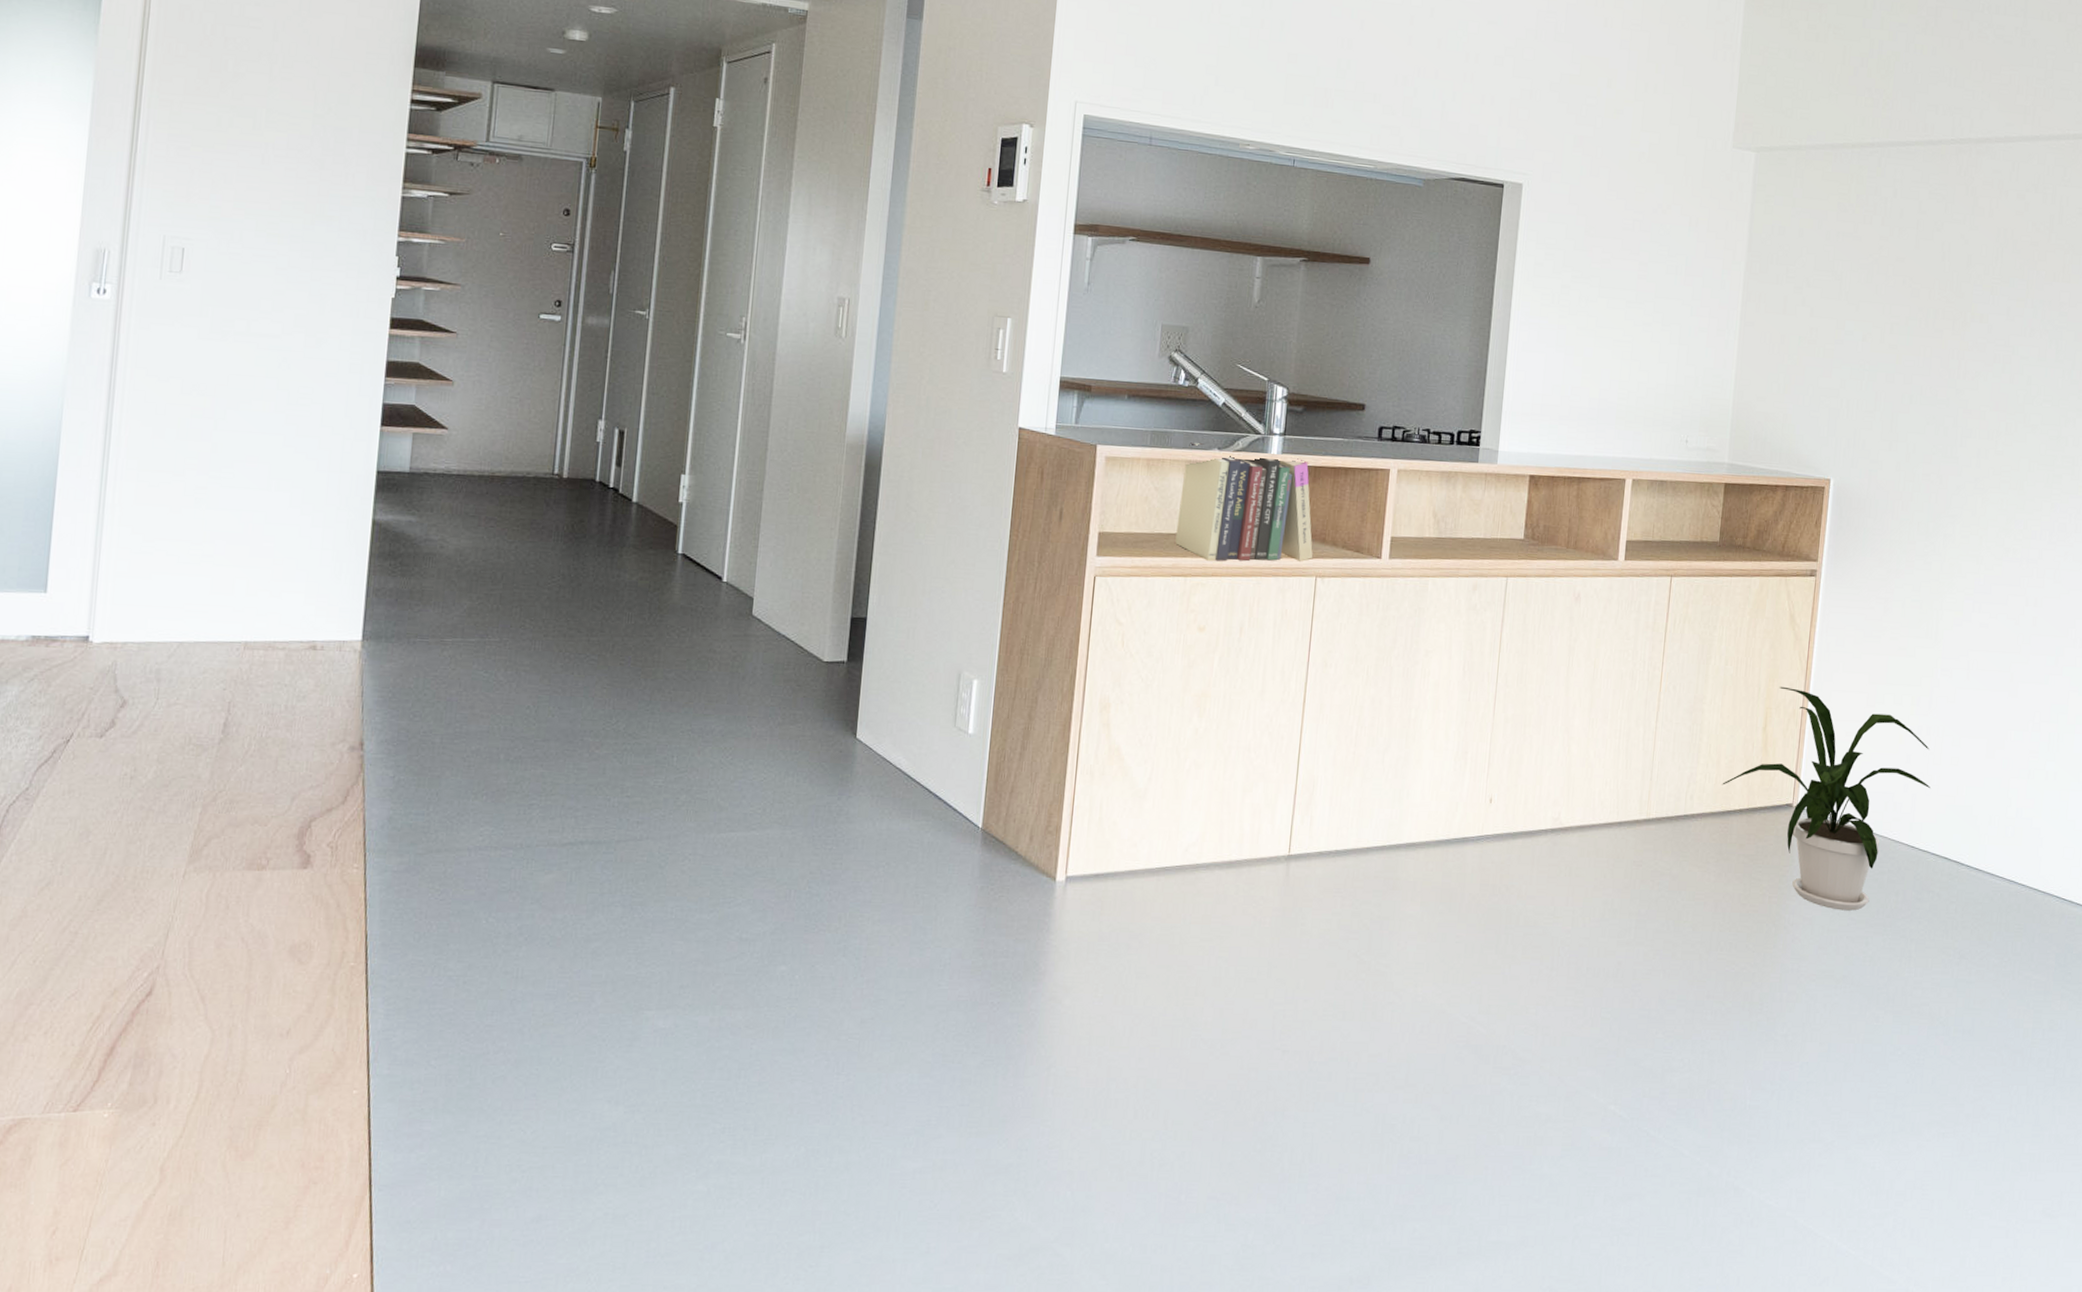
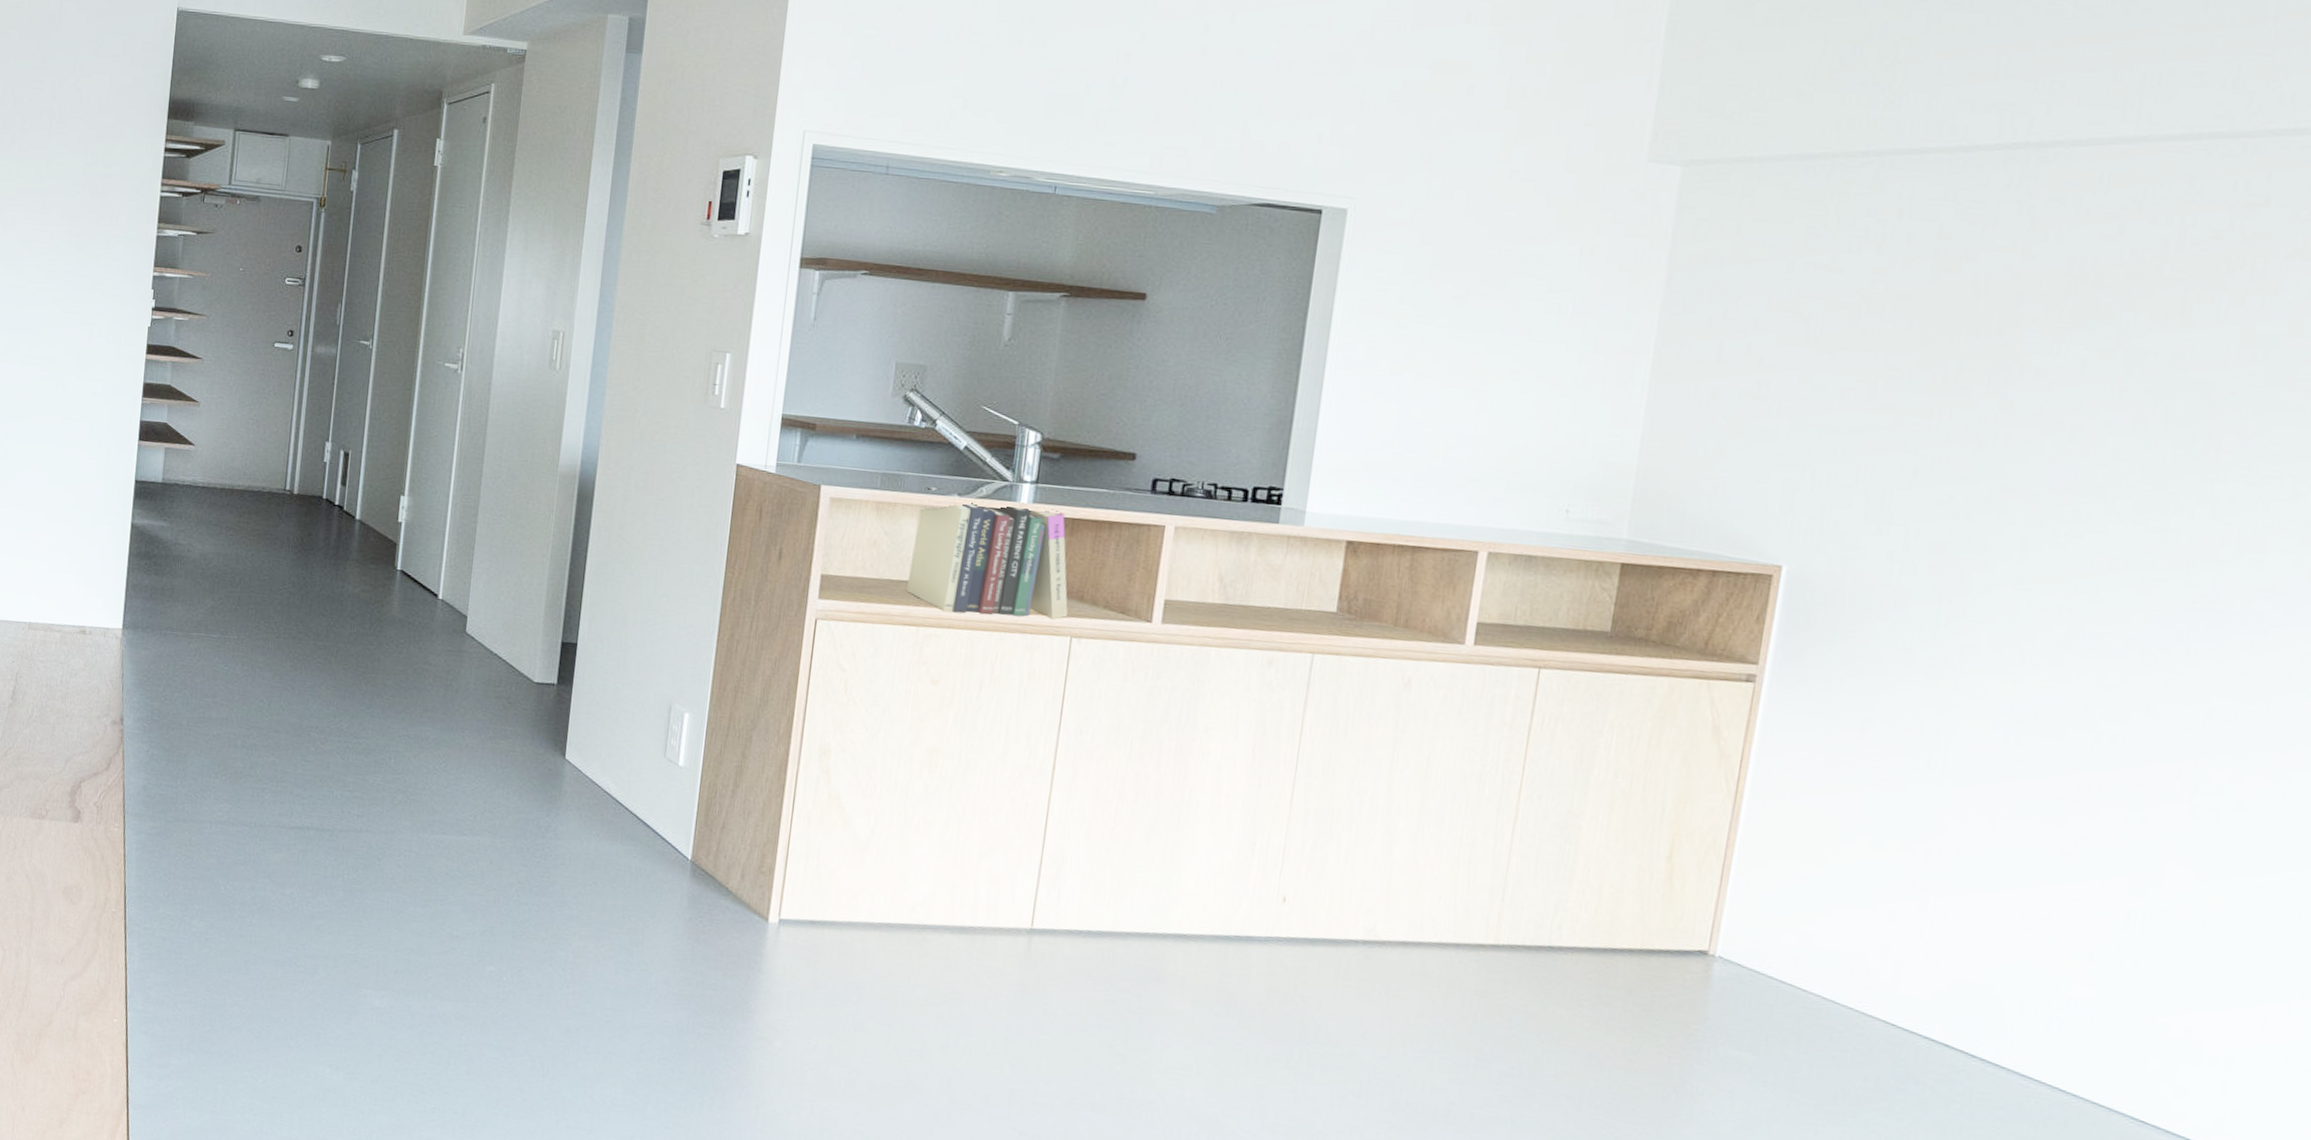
house plant: present [1721,686,1930,911] -> none [1603,810,1926,1091]

